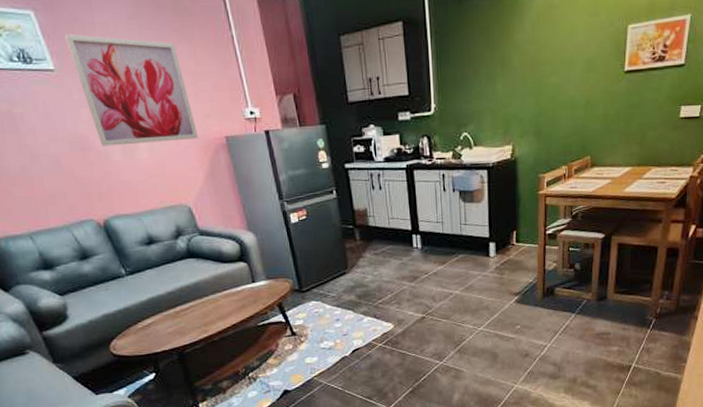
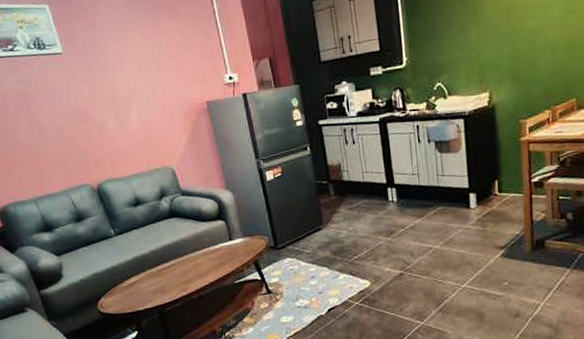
wall art: present [65,34,198,146] -> none [72,20,182,117]

